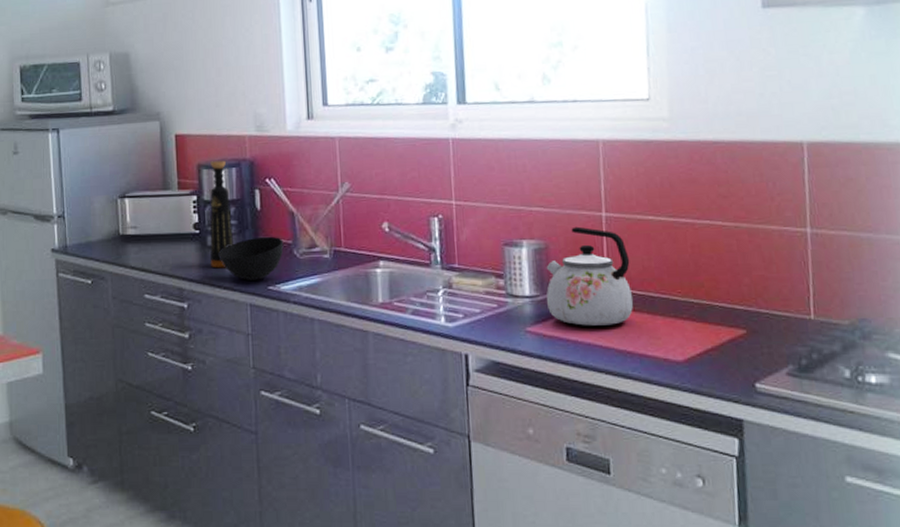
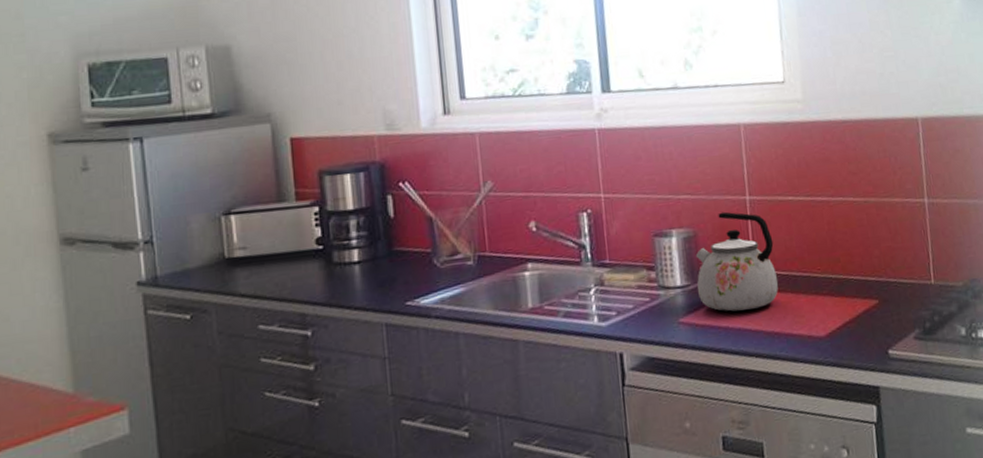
bottle: present [210,160,234,269] -> none [334,165,365,288]
bowl: present [218,236,283,281] -> none [346,246,421,298]

